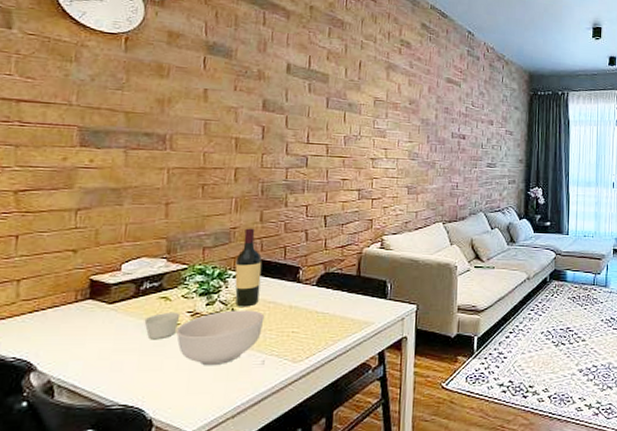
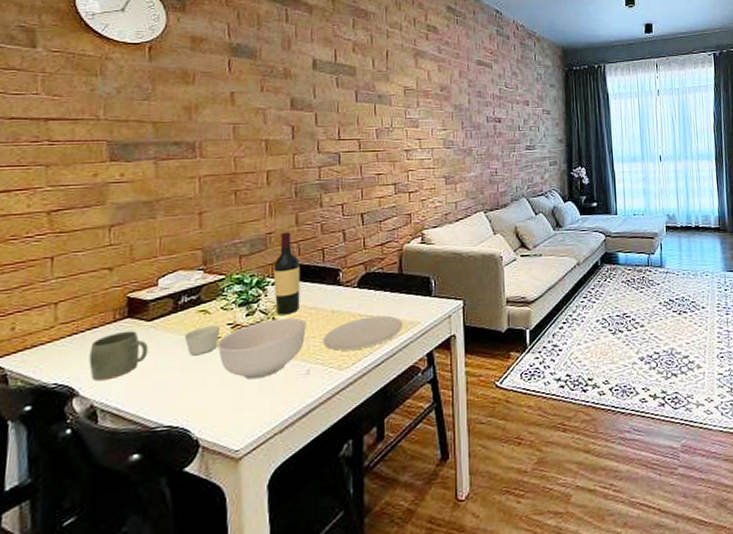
mug: none [48,312,108,357] -> present [89,330,149,380]
plate: none [279,314,358,344] -> present [323,315,404,351]

